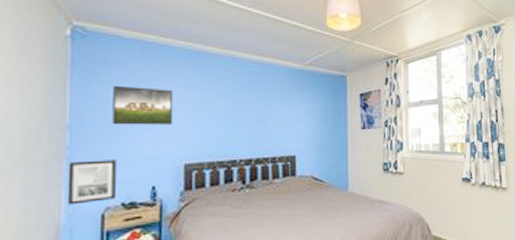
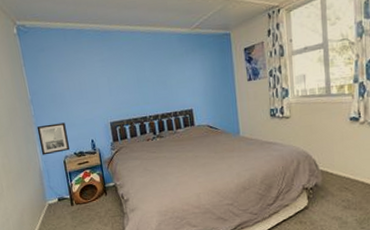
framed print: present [112,85,174,125] -> none [52,65,97,98]

